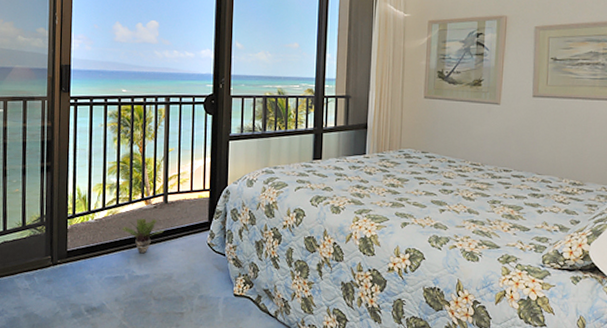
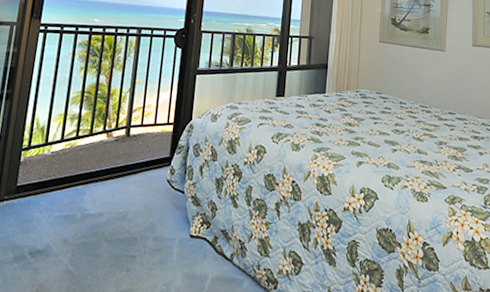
potted plant: present [121,218,165,254] -> none [78,151,124,190]

